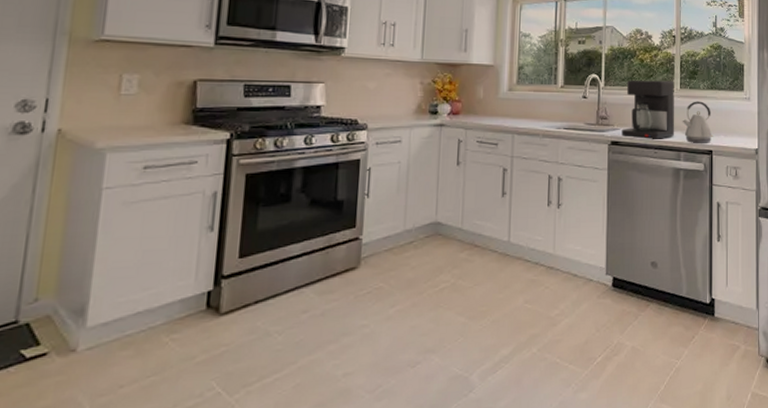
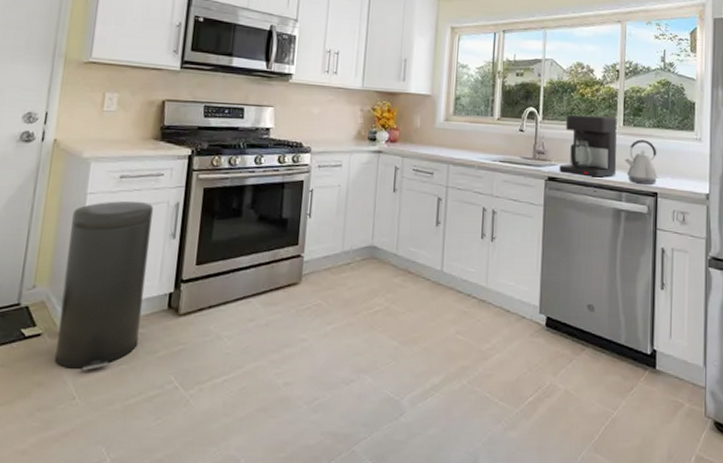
pedal bin: none [65,193,187,389] -> present [54,200,154,371]

